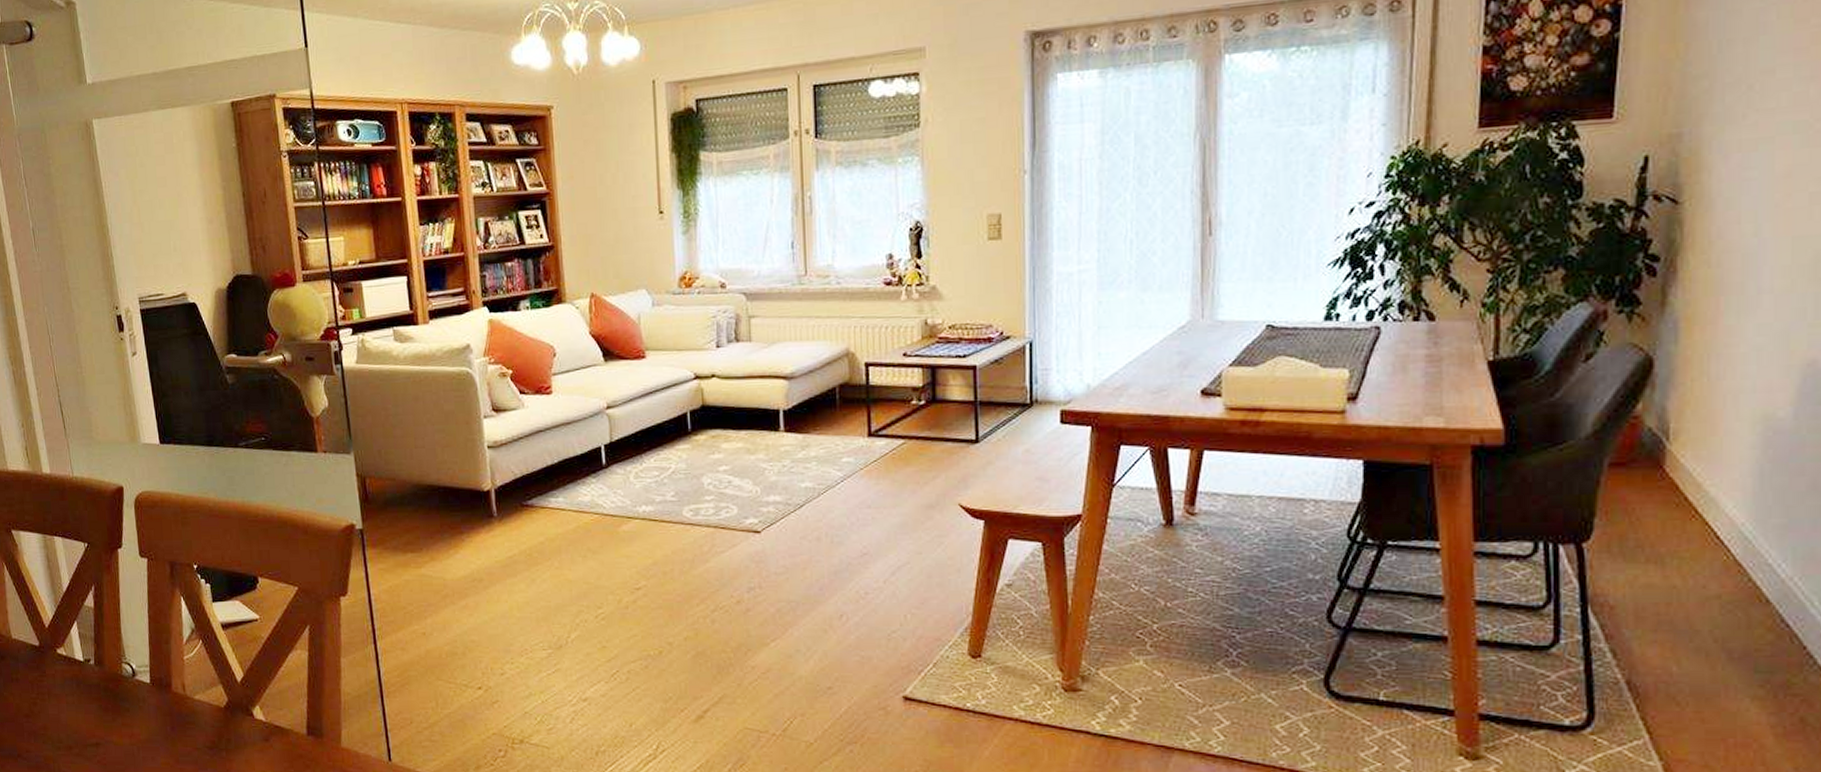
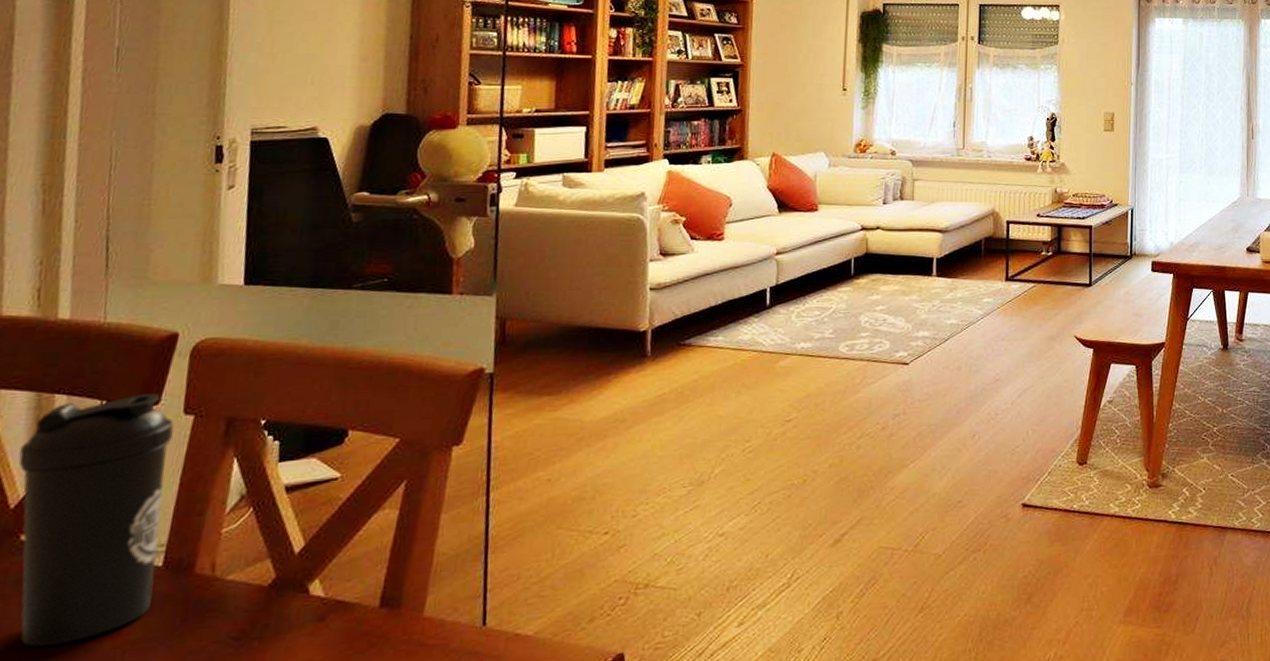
water bottle: none [42,538,148,738] -> present [18,393,175,647]

